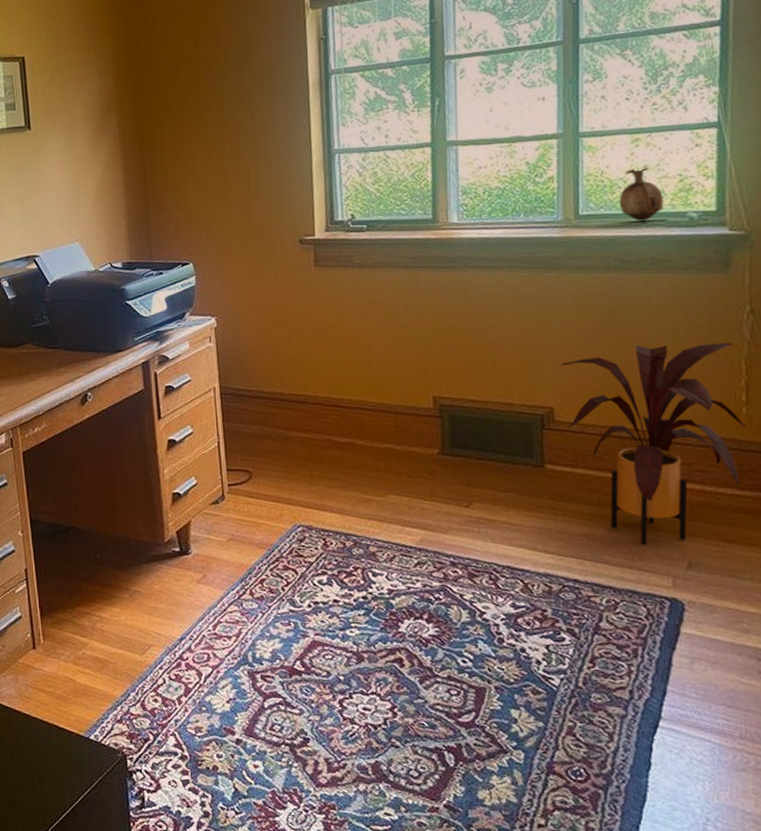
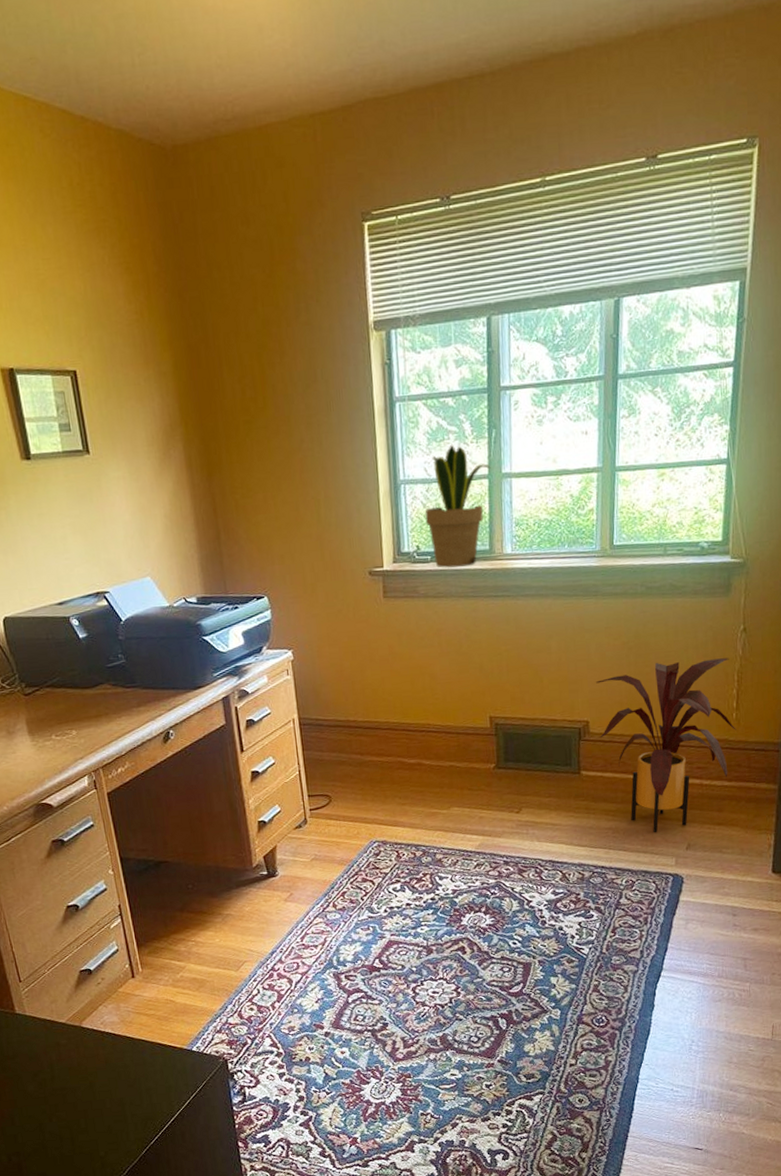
potted plant: none [360,113,434,238] -> present [425,444,491,569]
vase: present [619,167,664,221] -> none [647,500,682,551]

